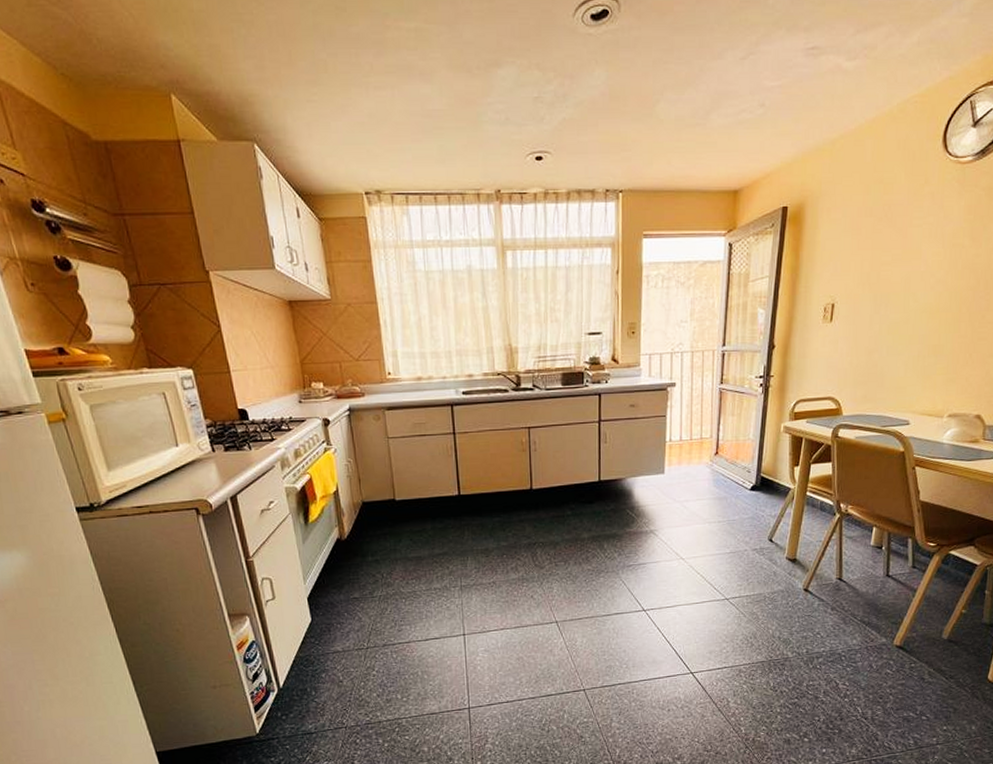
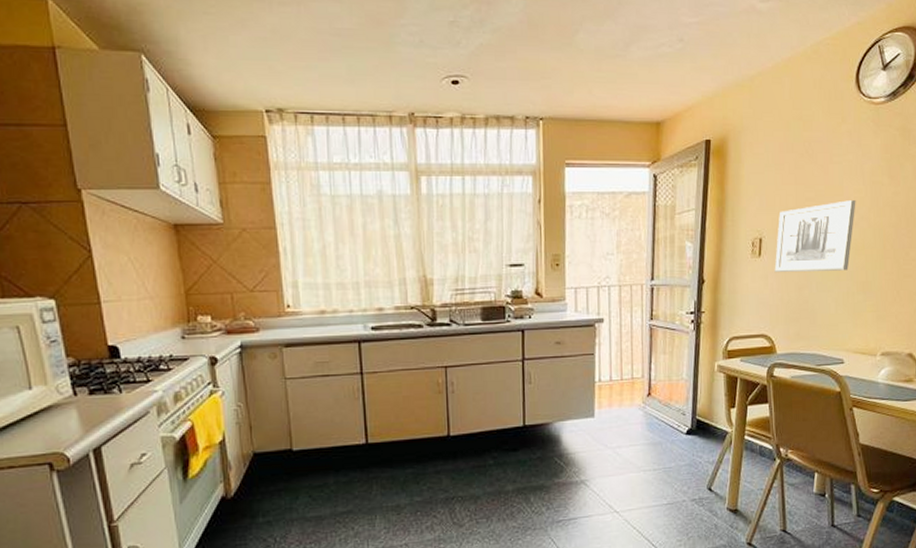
wall art: none [845,264,934,338] -> present [774,200,856,273]

